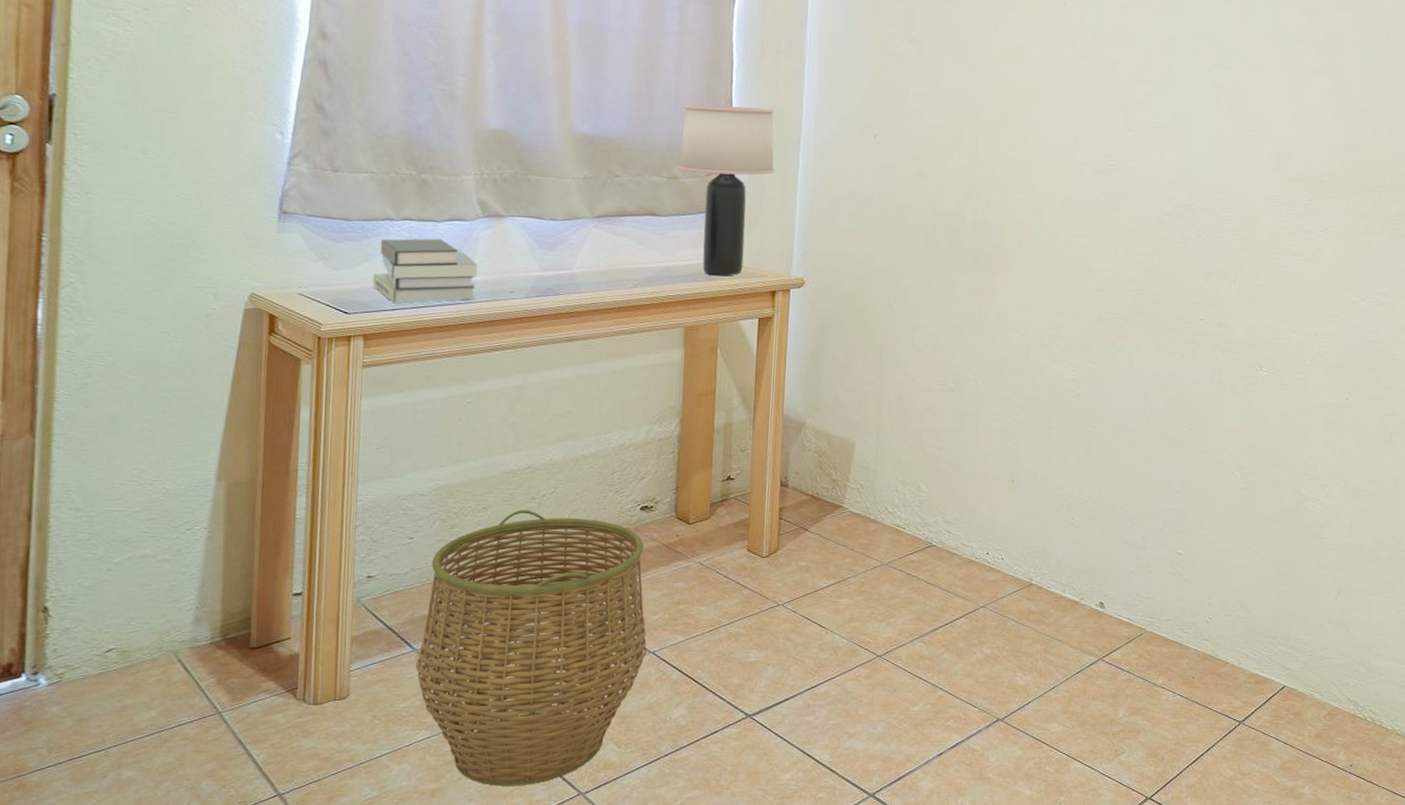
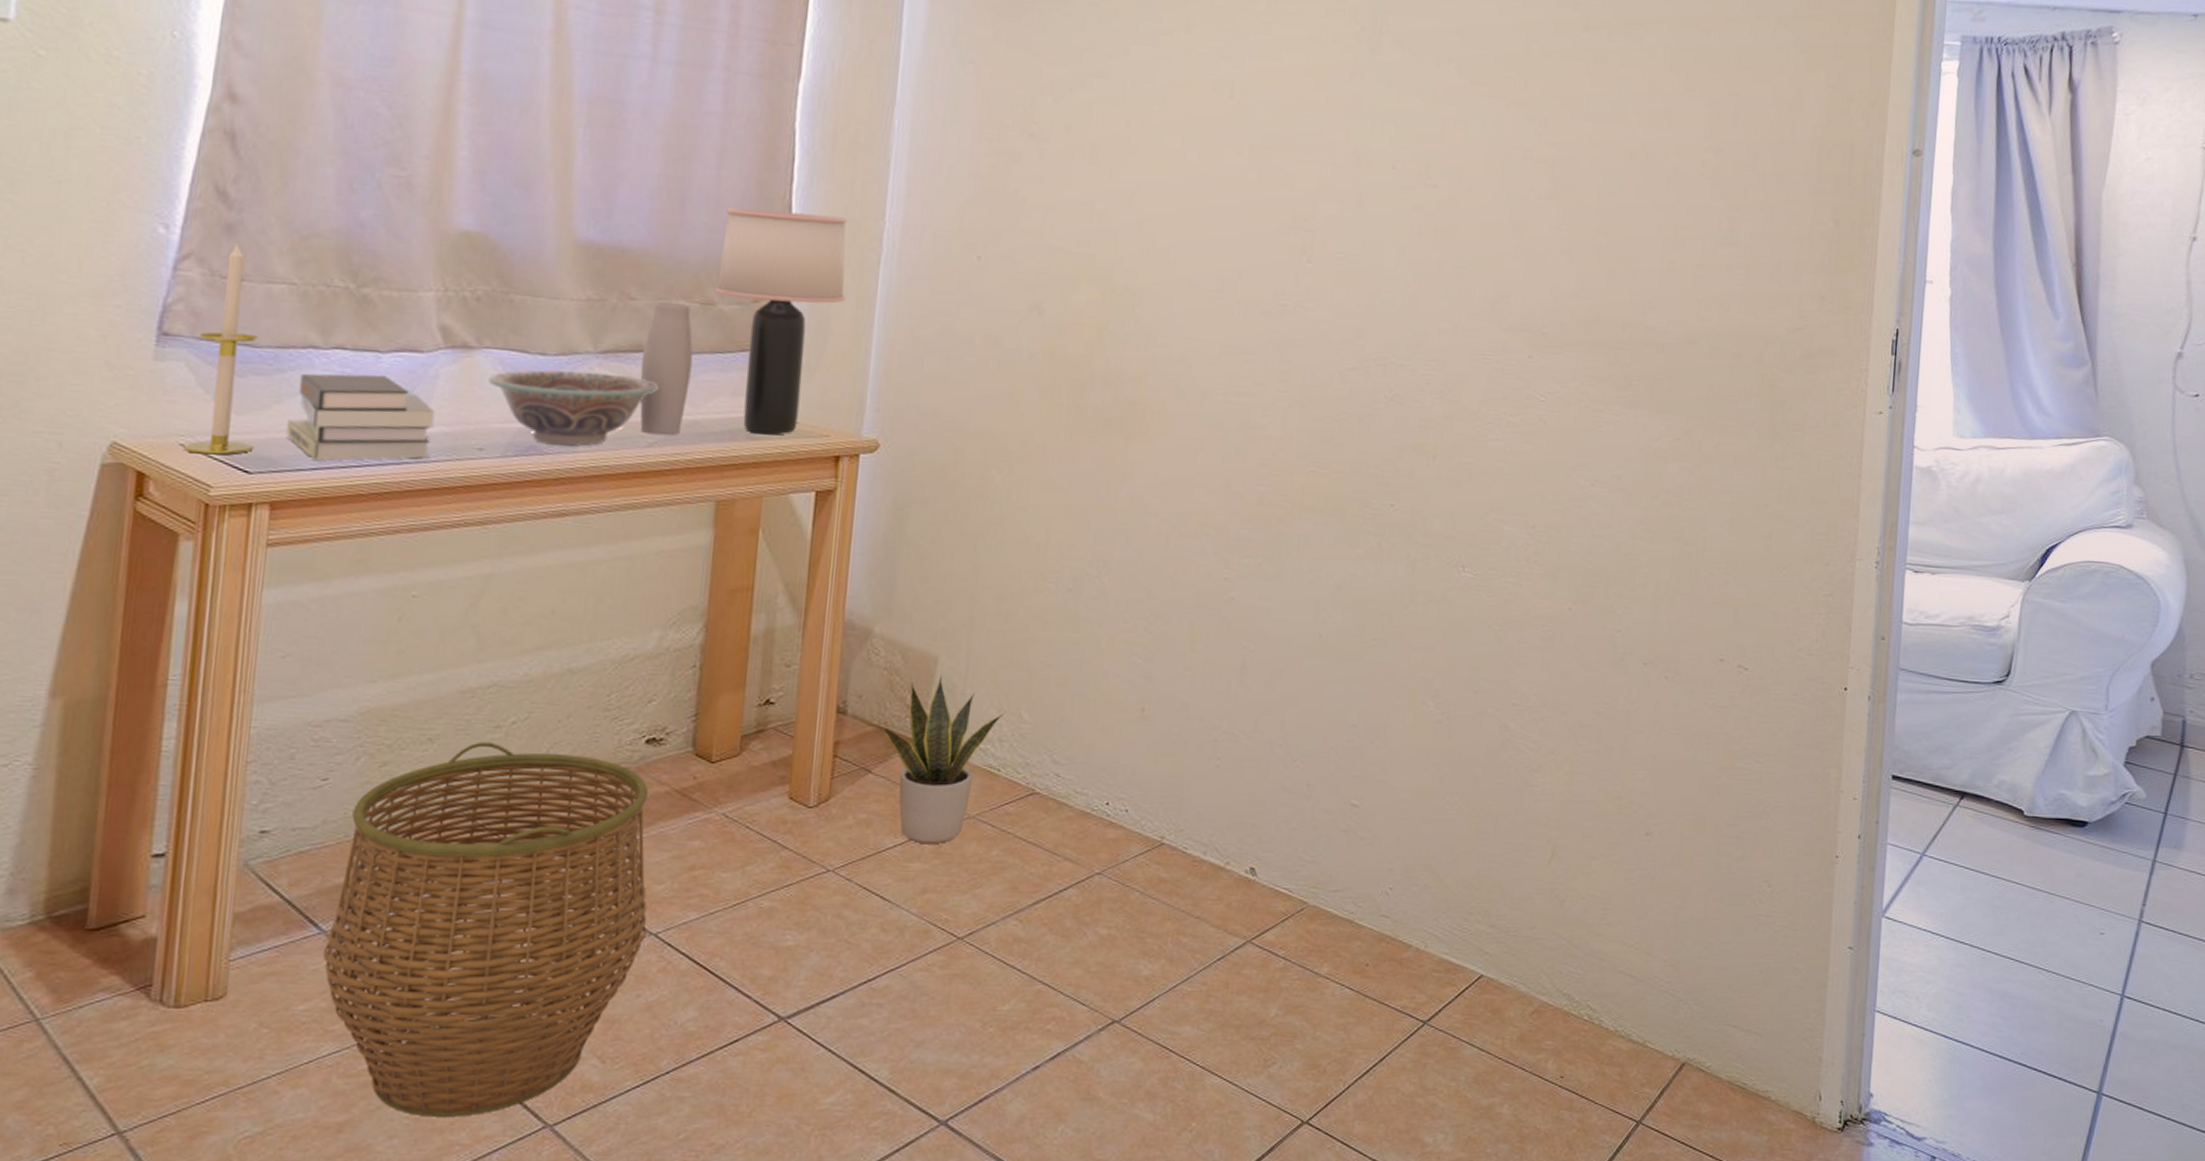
candle: none [301,142,351,301] -> present [183,241,259,455]
decorative bowl: none [515,231,639,288] -> present [488,370,658,446]
vase: none [625,177,664,279] -> present [639,302,693,436]
potted plant: none [815,457,906,585] -> present [882,675,1004,845]

